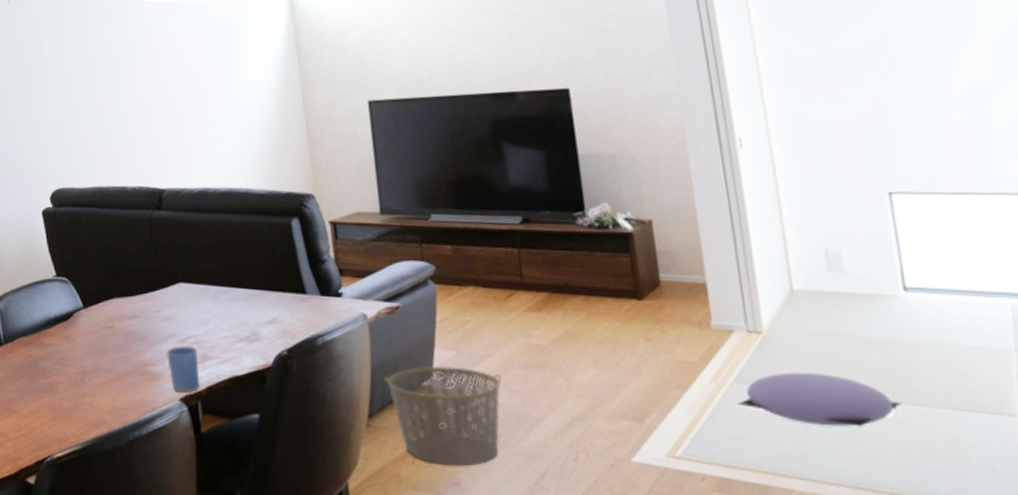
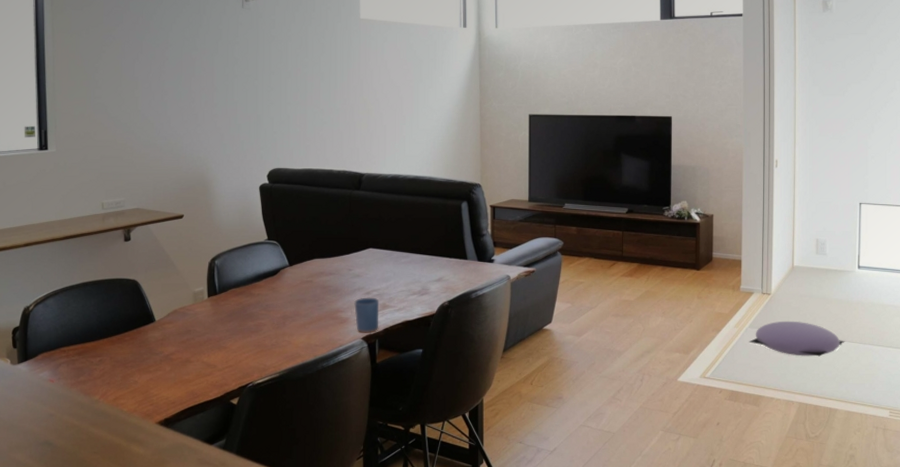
basket: present [384,365,502,466] -> none [518,314,600,386]

